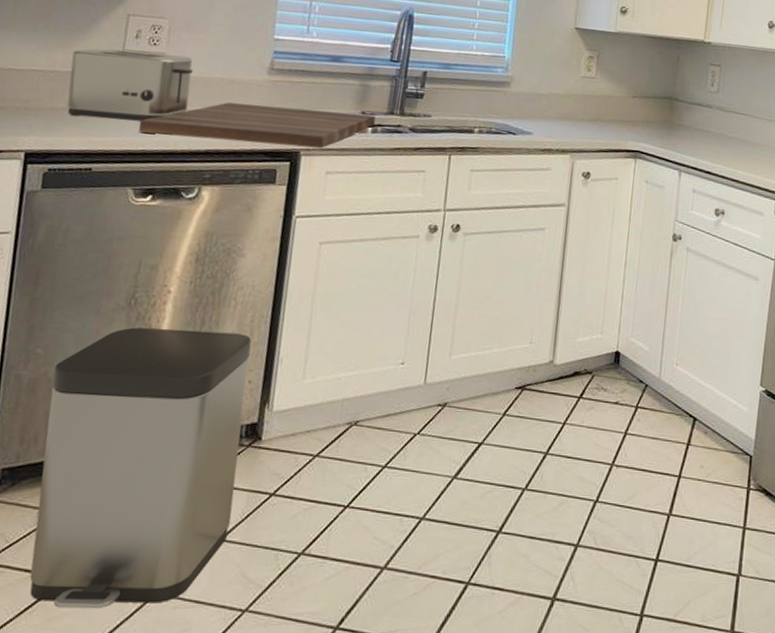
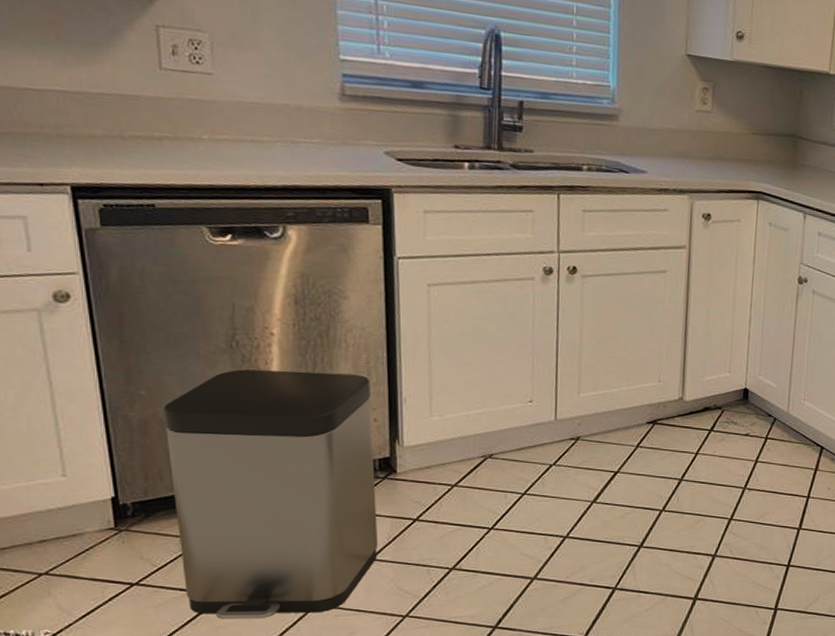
toaster: present [67,48,193,121] -> none [98,66,252,153]
cutting board: present [138,102,376,149] -> none [198,132,471,186]

